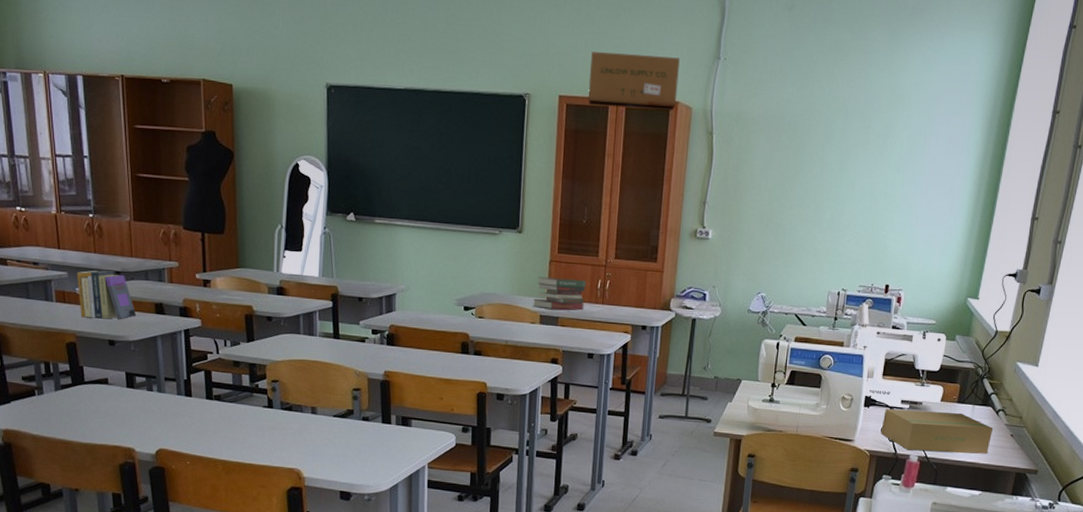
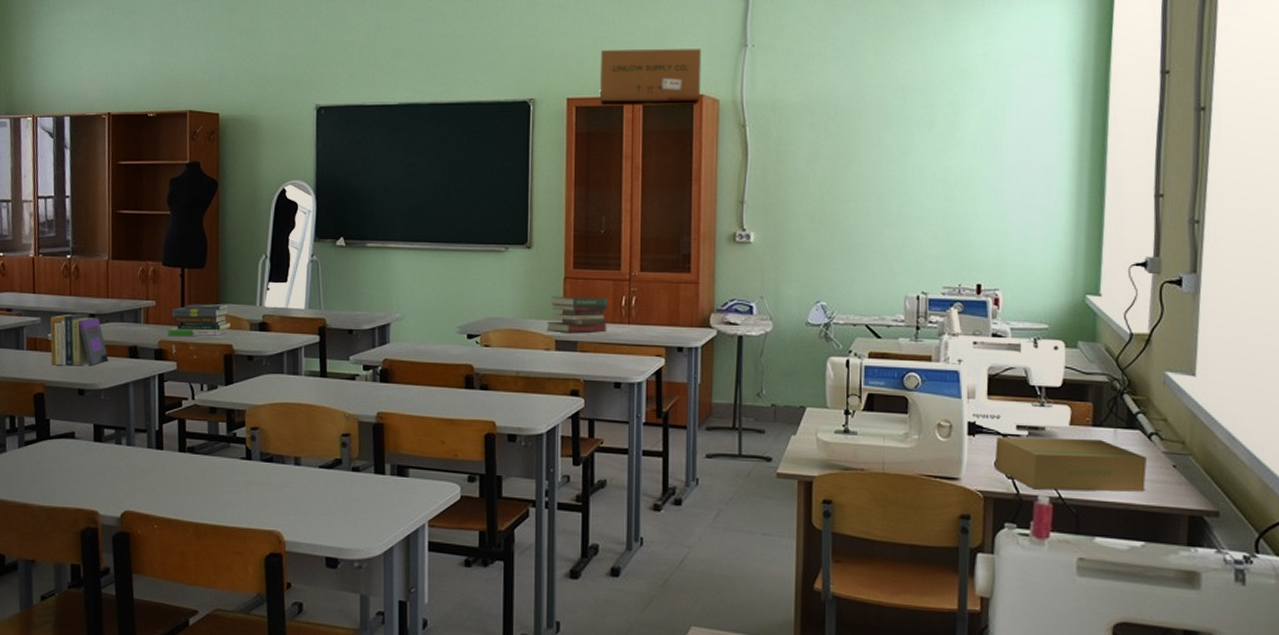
books: none [191,267,250,298] -> present [167,304,230,337]

